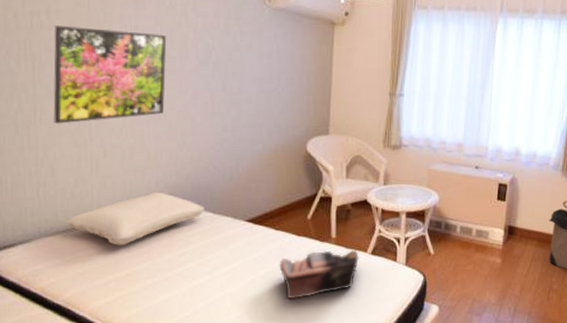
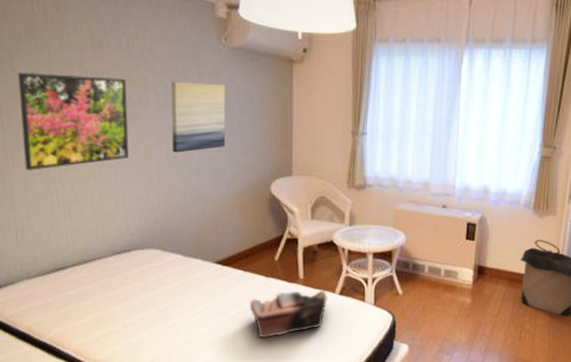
pillow: present [65,191,204,246] -> none [44,235,175,288]
wall art: none [210,38,266,110] -> present [171,81,226,153]

